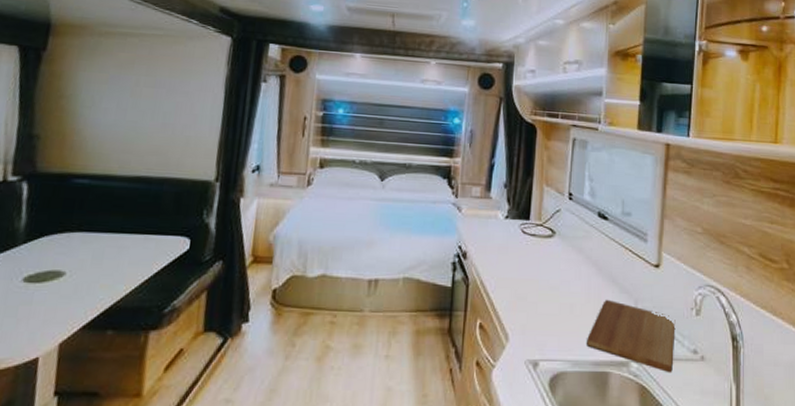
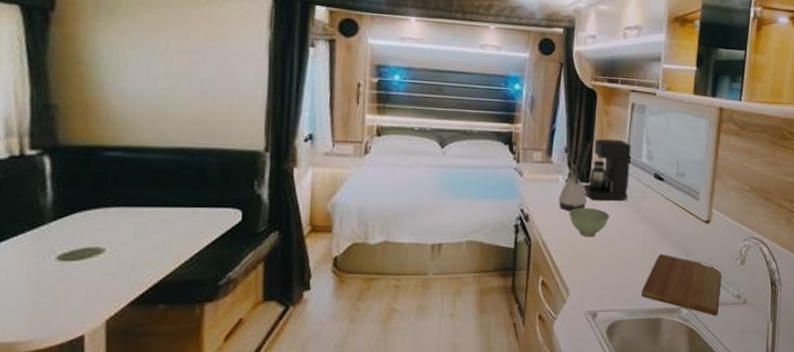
kettle: none [497,200,527,250] -> present [558,164,587,211]
bowl: none [508,246,551,279] -> present [569,207,609,238]
coffee maker: none [523,174,573,240] -> present [583,139,631,201]

